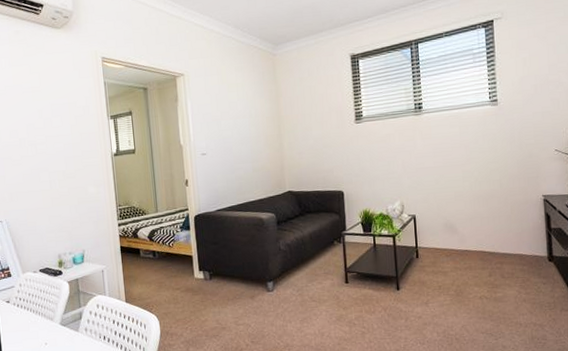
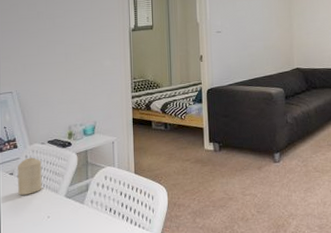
candle: none [13,286,38,322] -> present [18,157,42,195]

